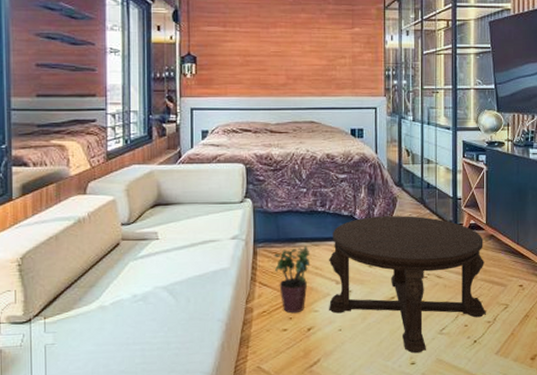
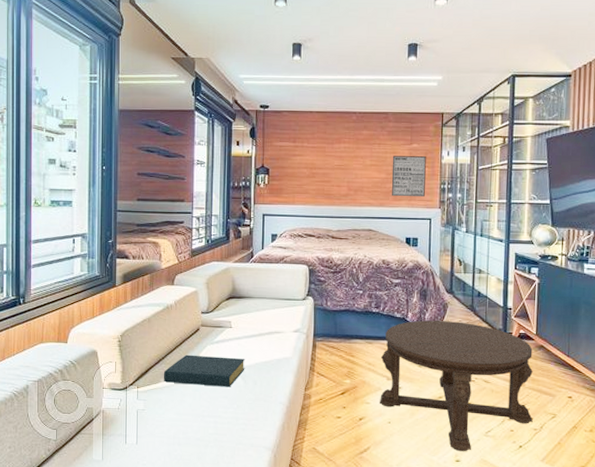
hardback book: none [76,273,176,309] -> present [163,354,245,387]
potted plant: present [274,246,310,314] -> none [331,343,364,403]
wall art: none [333,41,369,85] -> present [391,156,426,197]

